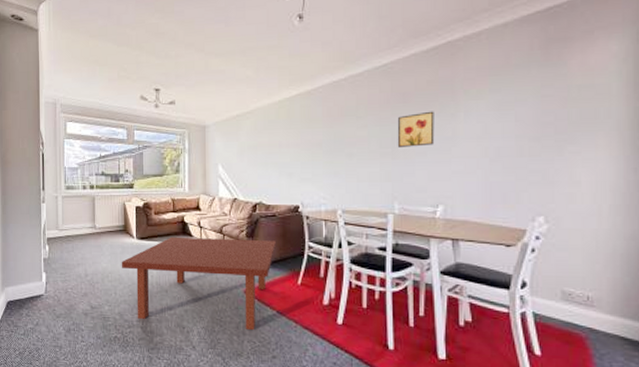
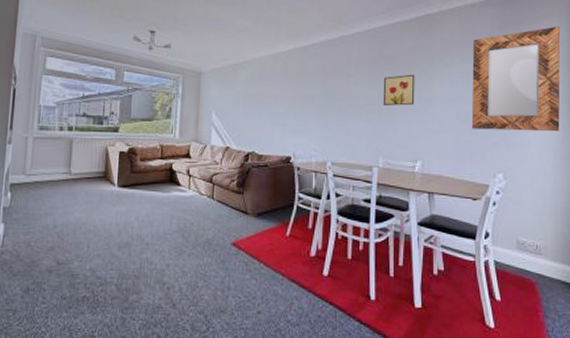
coffee table: present [121,237,276,330] -> none [97,185,266,284]
home mirror: none [504,38,624,168] -> present [471,26,561,132]

